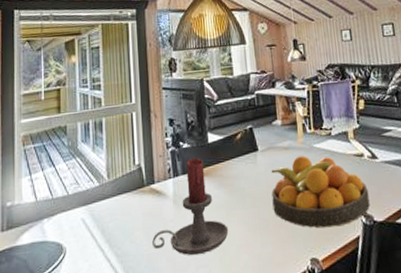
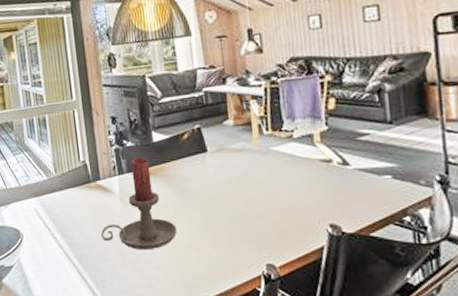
fruit bowl: present [271,155,370,228] -> none [222,159,338,235]

